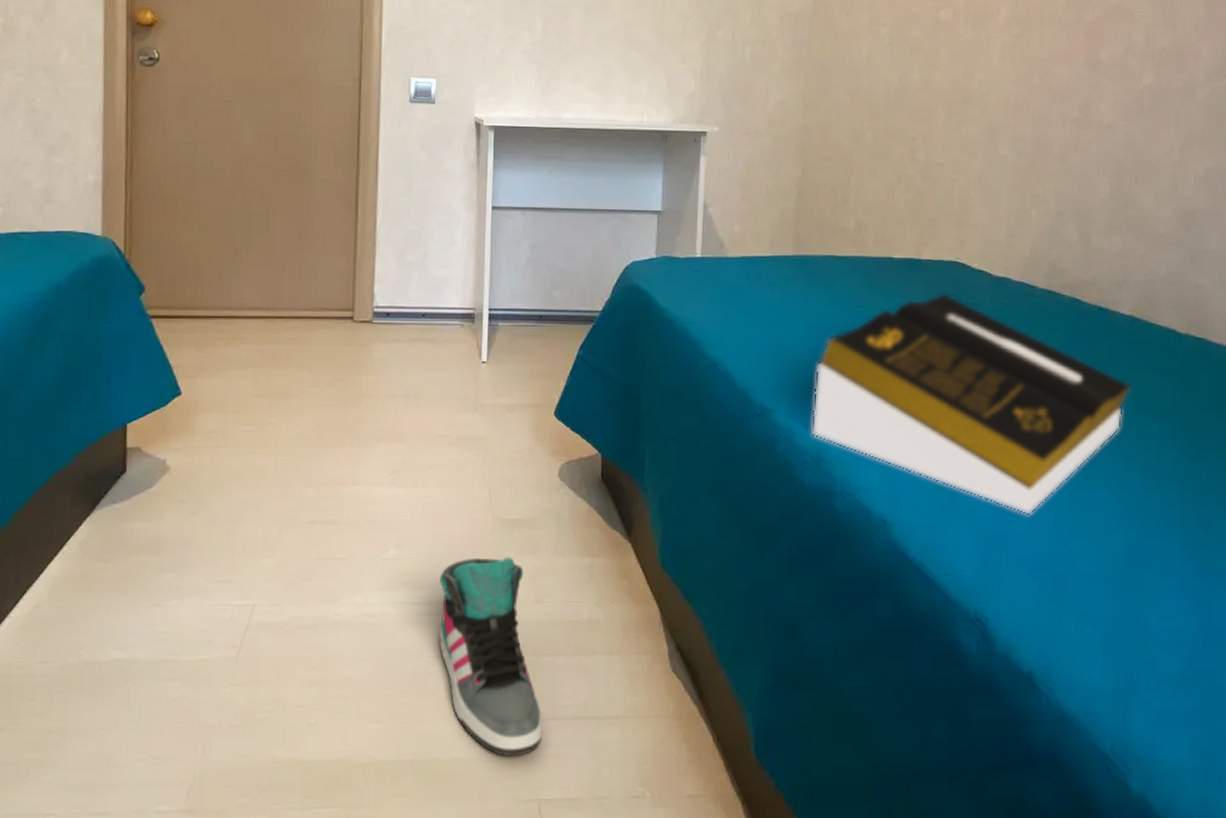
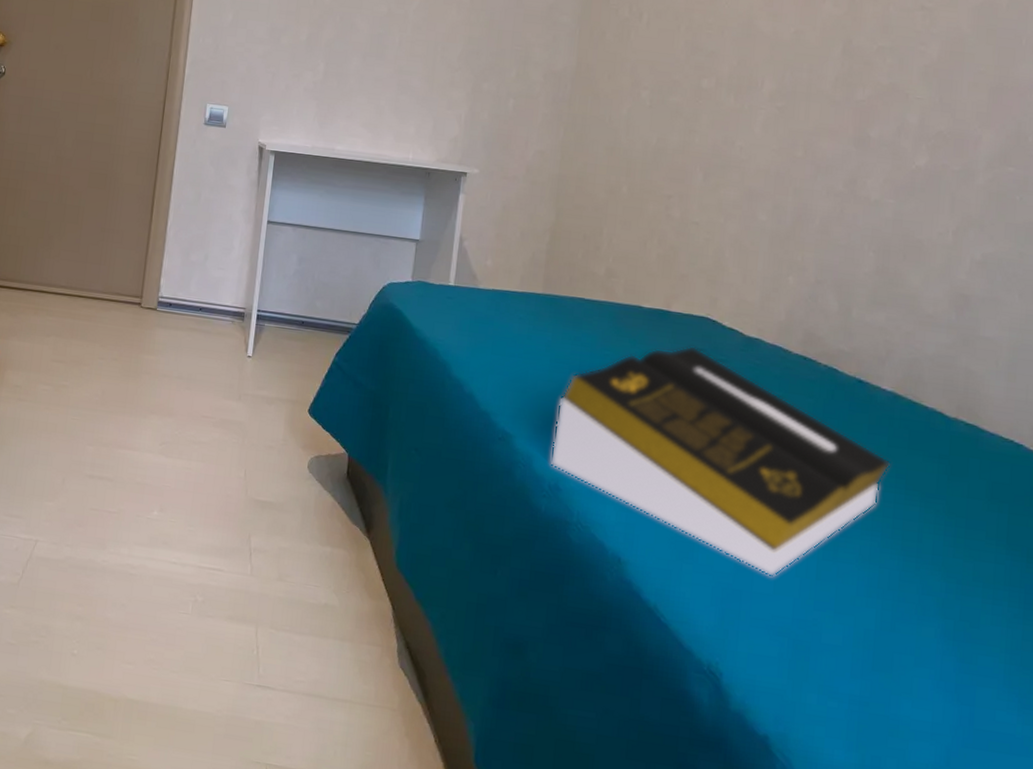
sneaker: present [439,557,544,757] -> none [189,530,277,720]

